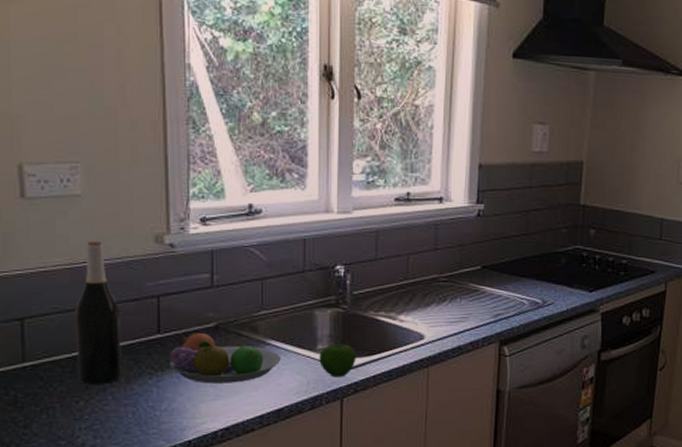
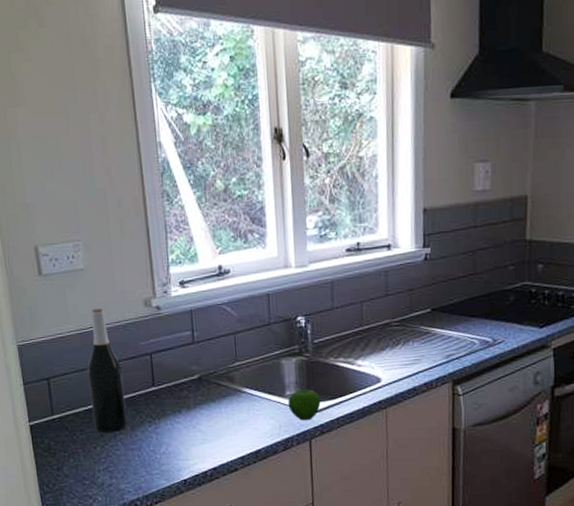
fruit bowl: present [170,331,281,384] -> none [164,383,256,429]

